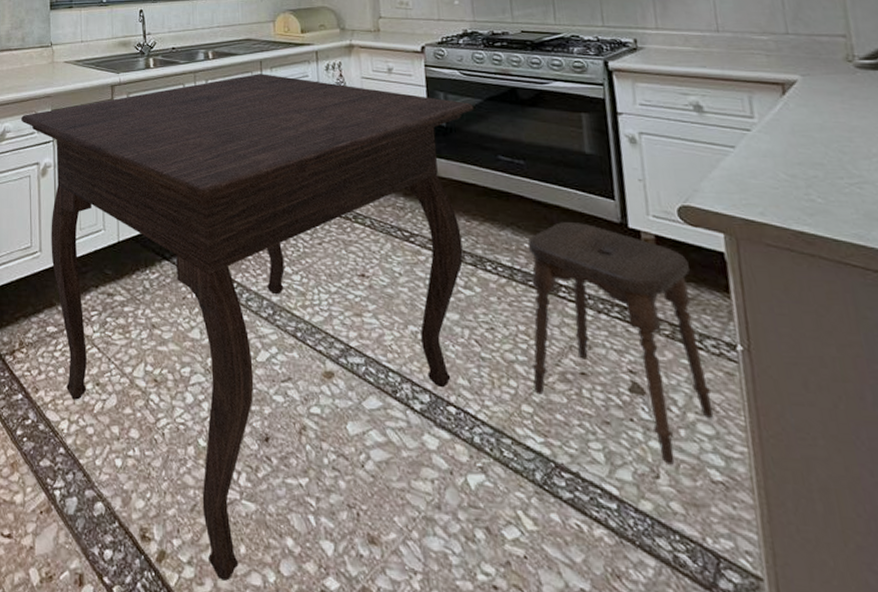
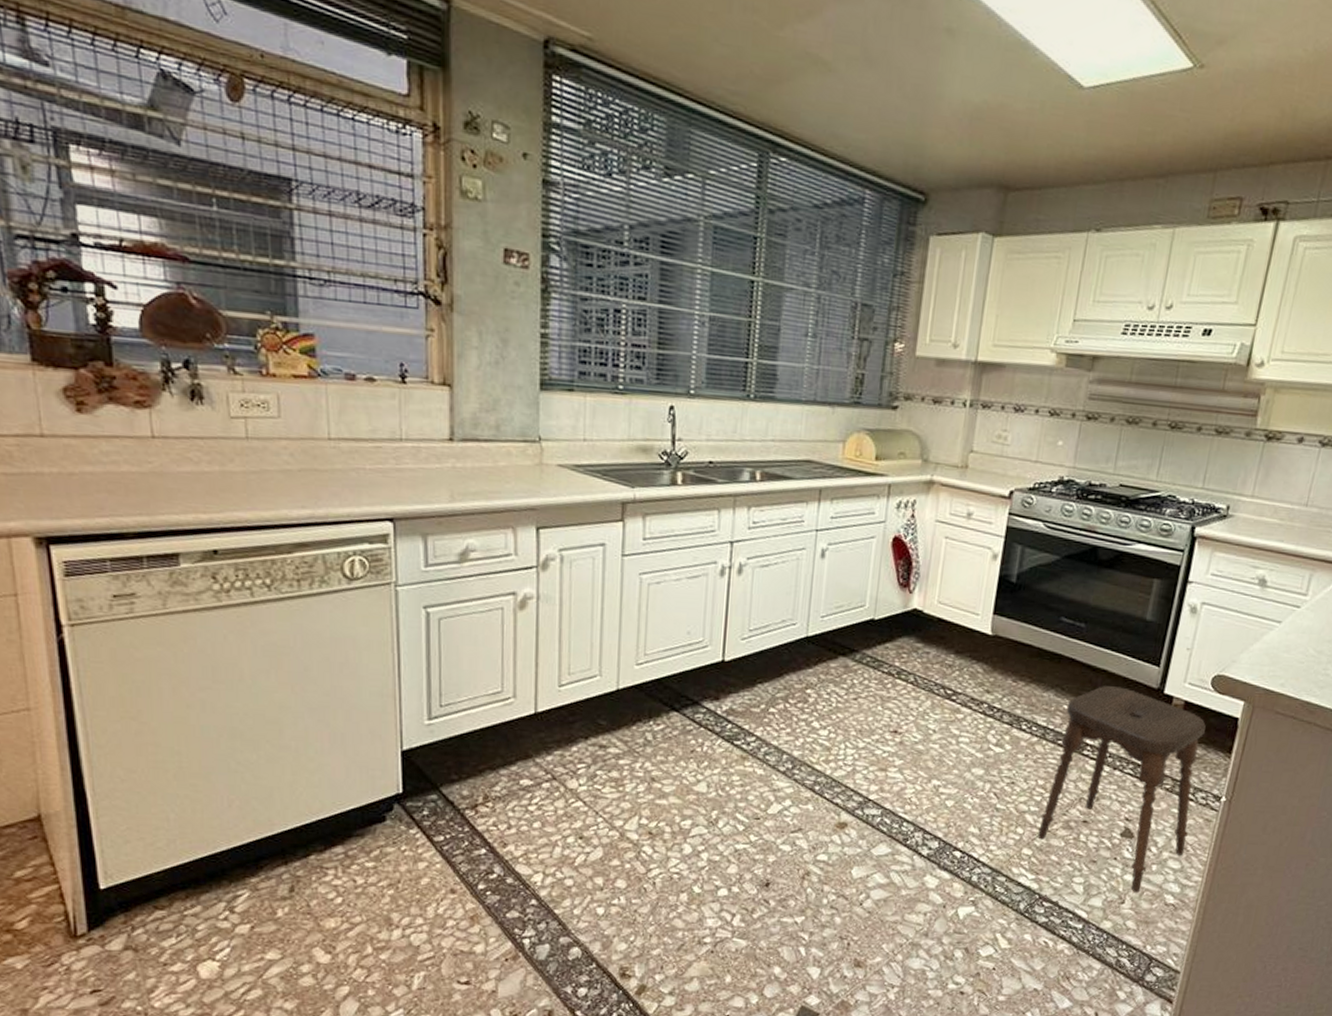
dining table: present [21,74,474,581] -> none [492,504,1050,1005]

